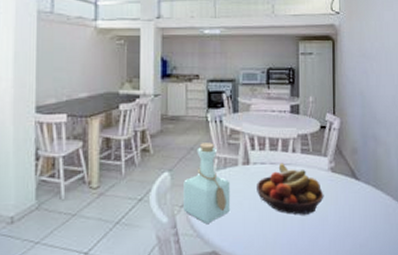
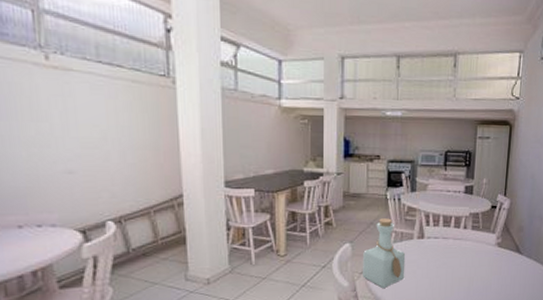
fruit bowl: present [257,162,324,215] -> none [429,237,490,283]

